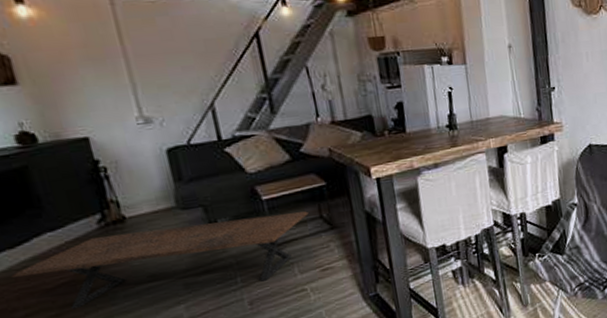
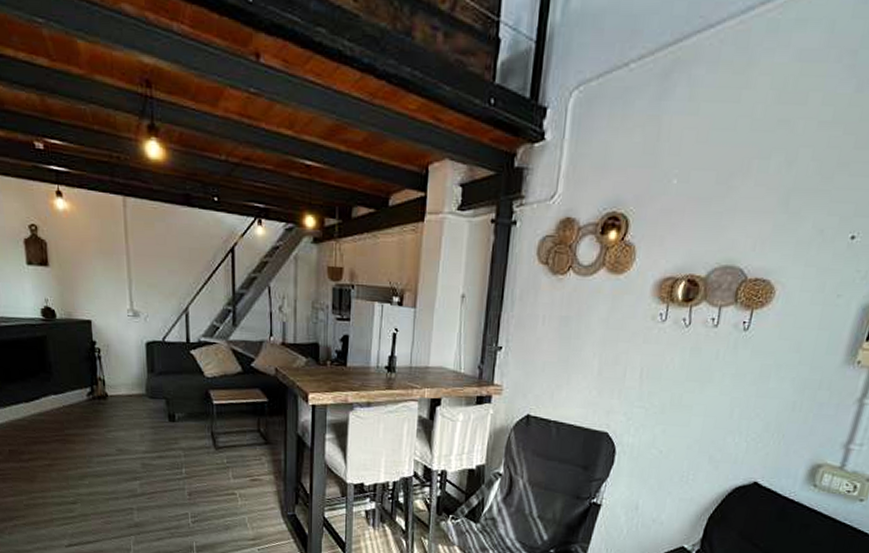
coffee table: present [12,211,309,310] -> none [24,406,249,478]

